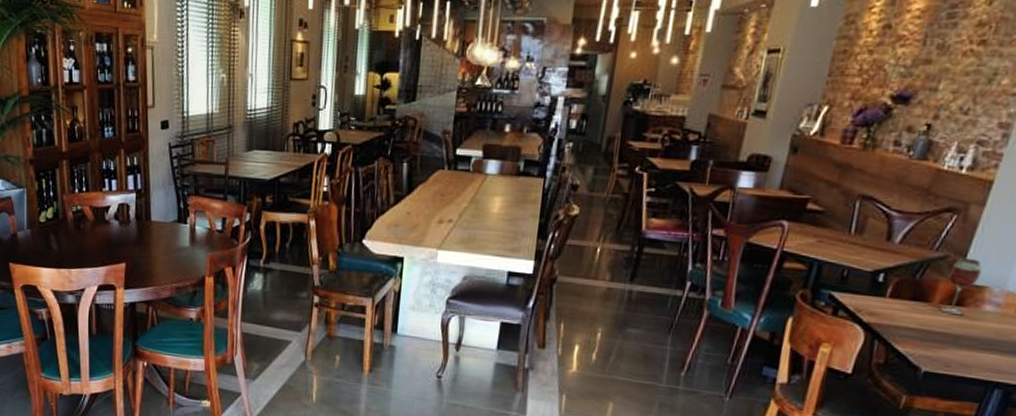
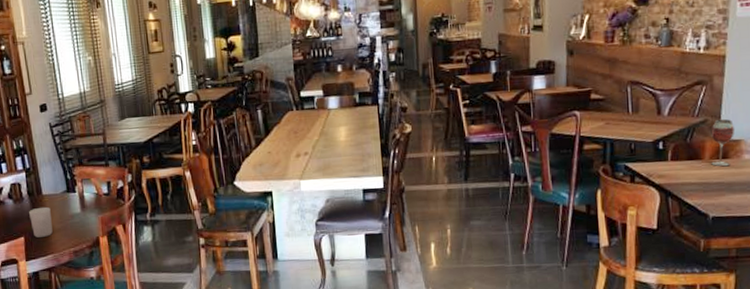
candle holder: none [134,234,158,267] -> present [29,206,53,238]

